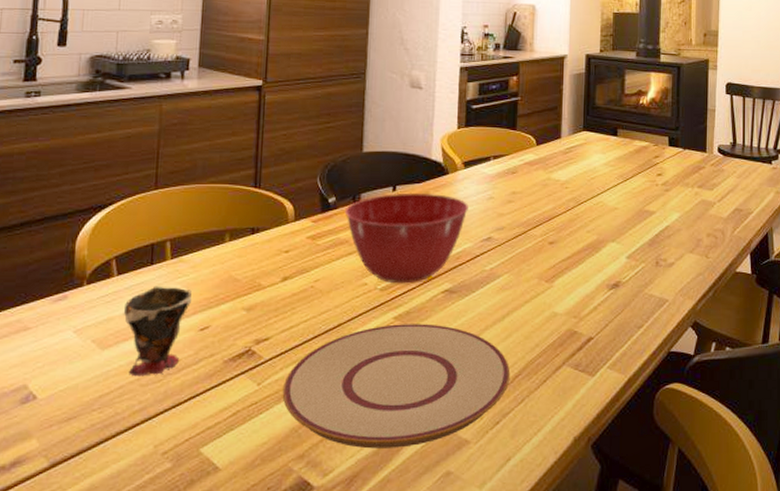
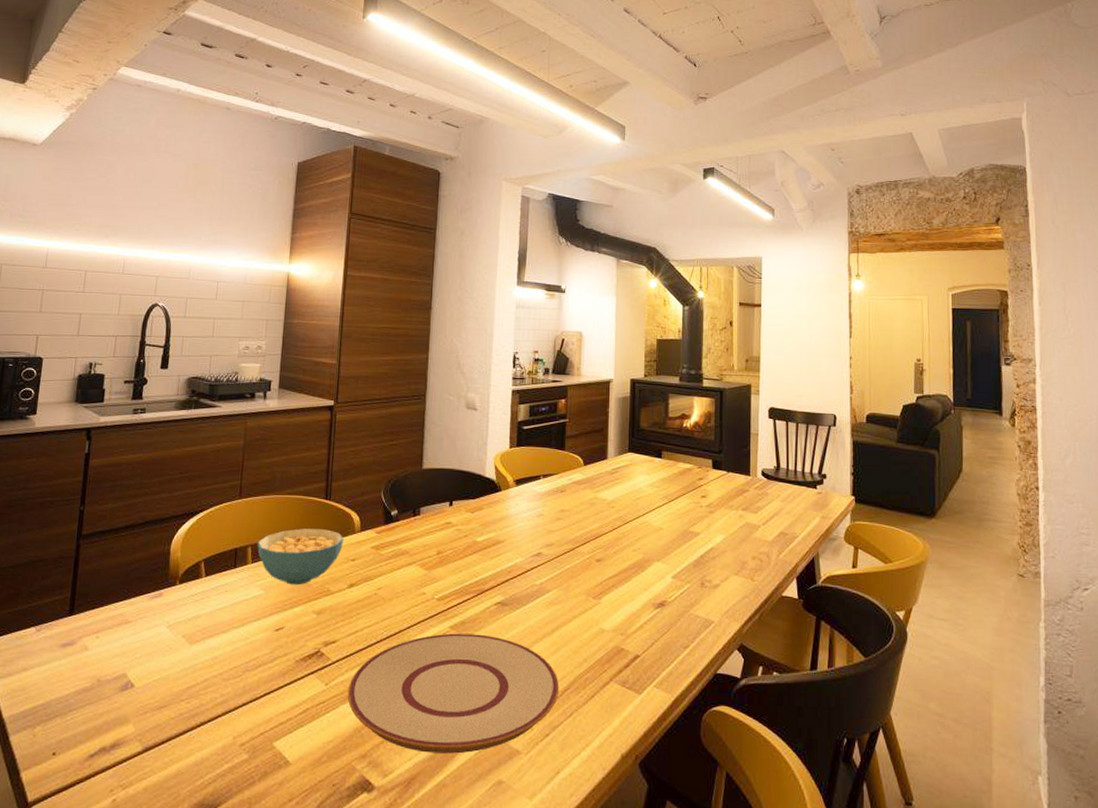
cup: present [124,286,192,377] -> none [210,587,269,671]
cereal bowl: none [177,220,276,281] -> present [257,528,344,585]
mixing bowl: present [344,192,468,284] -> none [405,508,520,595]

